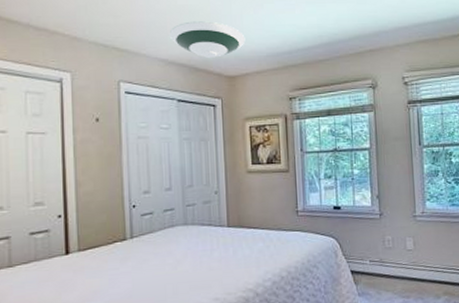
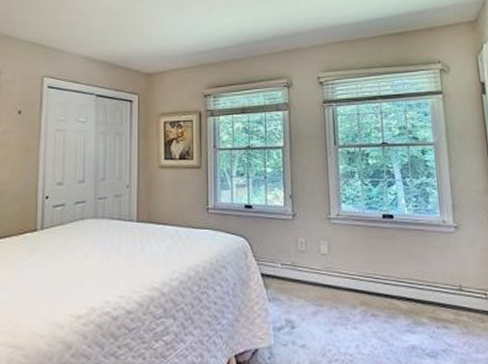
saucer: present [169,21,245,58] -> none [93,22,164,56]

